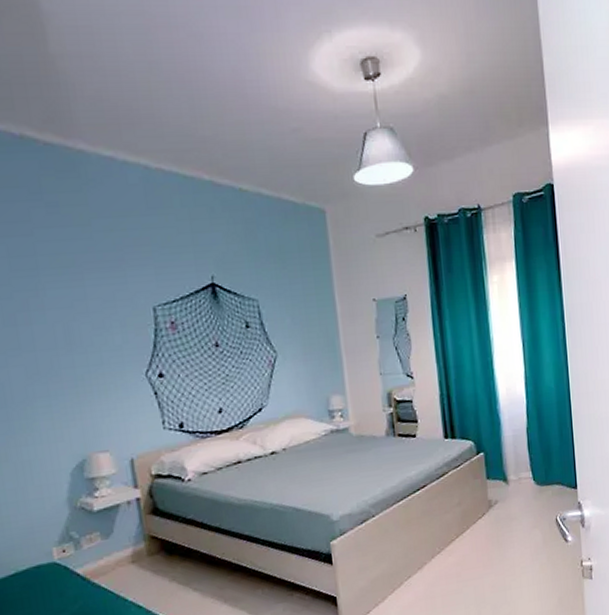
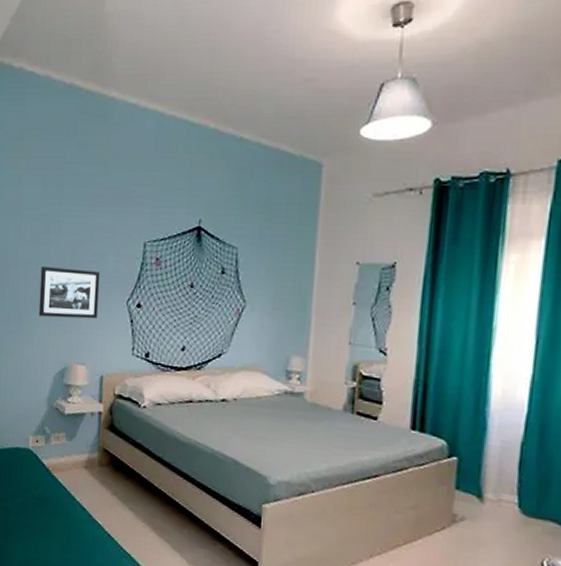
picture frame: none [25,346,114,409] -> present [38,267,101,319]

